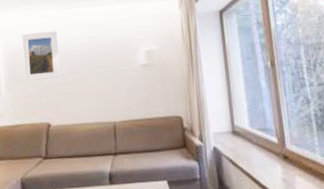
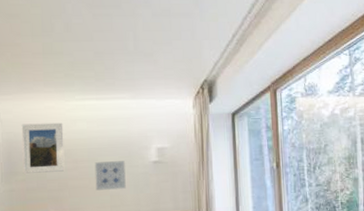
wall art: none [87,65,117,95] -> present [94,161,126,190]

